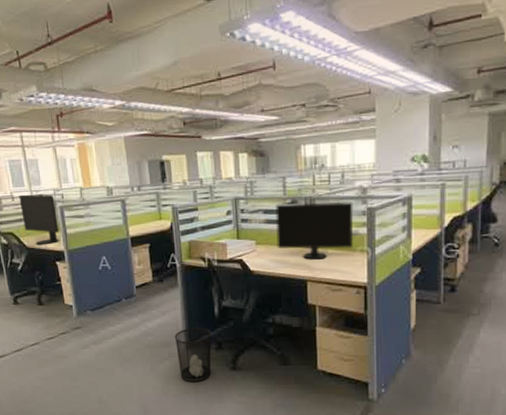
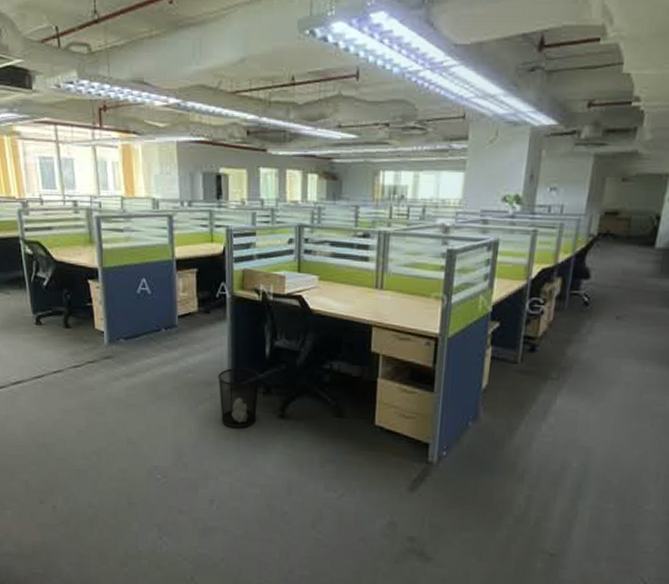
computer monitor: present [19,194,59,246] -> none [49,198,94,260]
monitor: present [275,201,354,260] -> none [342,236,432,304]

